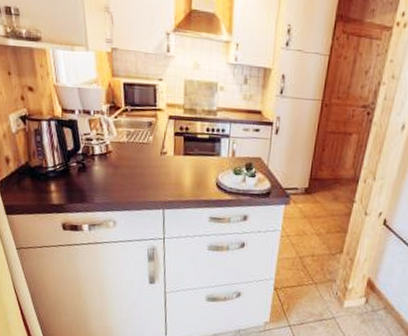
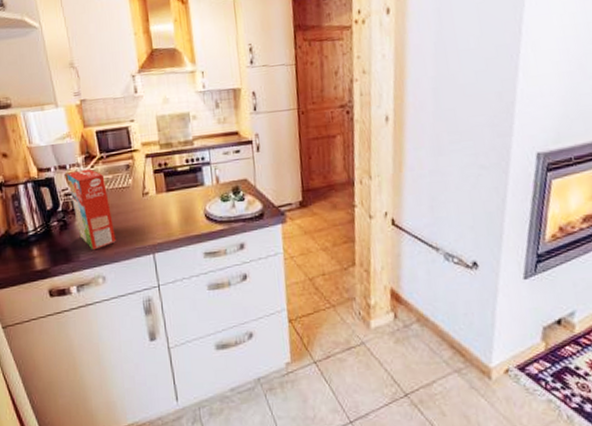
cereal box: none [89,118,130,196] -> present [66,169,116,251]

